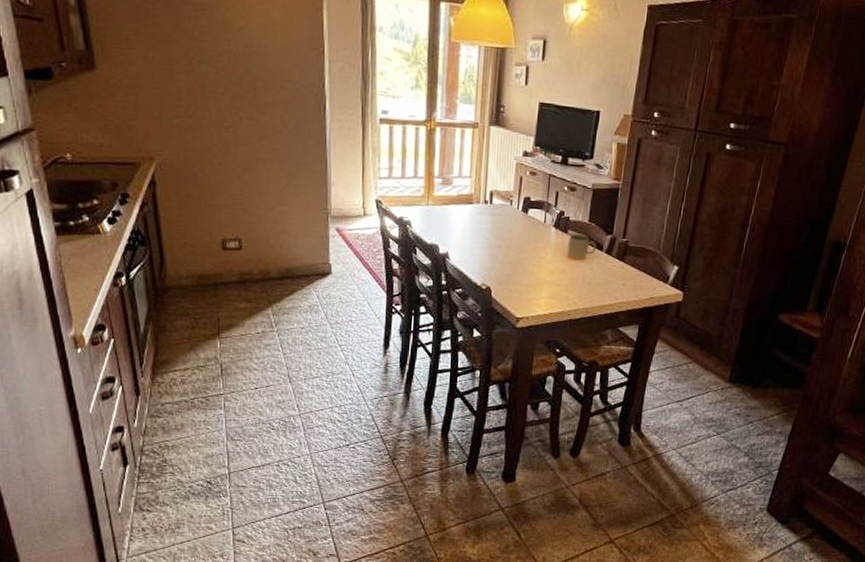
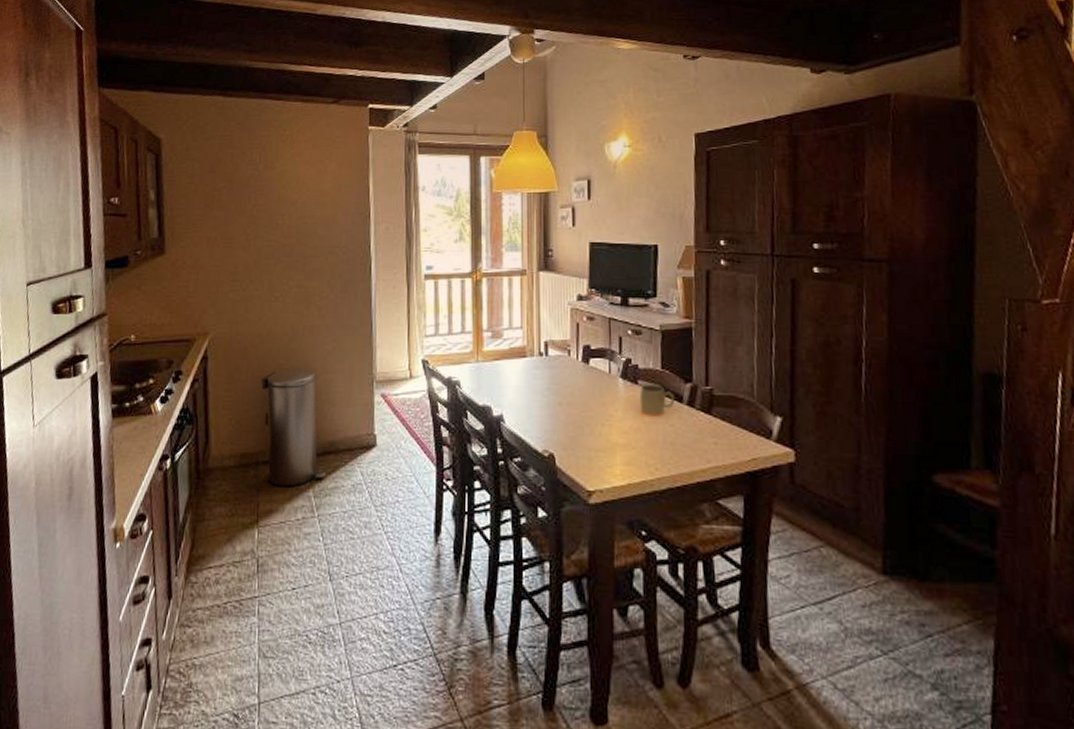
pedal bin: none [215,200,284,306] -> present [261,370,326,488]

